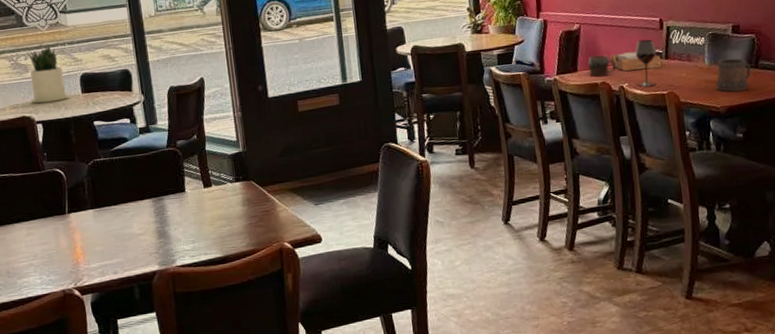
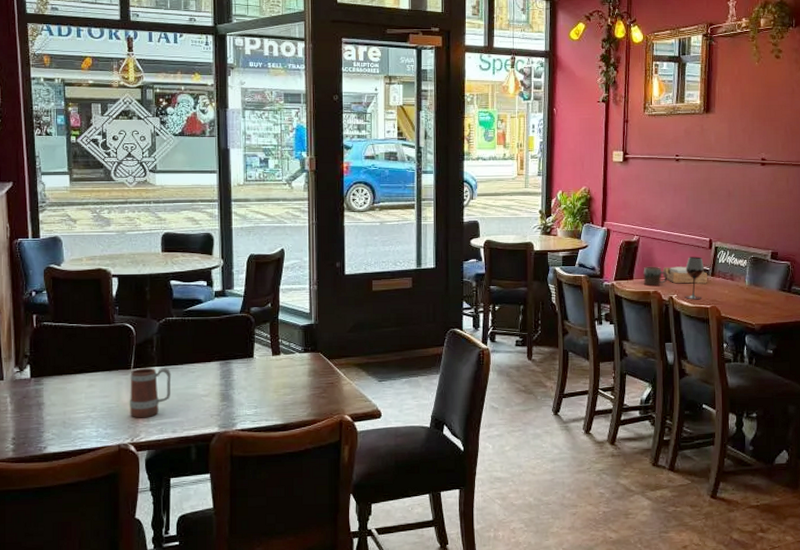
planter: present [26,45,70,104] -> none [109,201,149,258]
beer mug: none [66,210,108,263] -> present [129,368,171,418]
beer mug: present [715,58,752,92] -> none [753,280,785,312]

